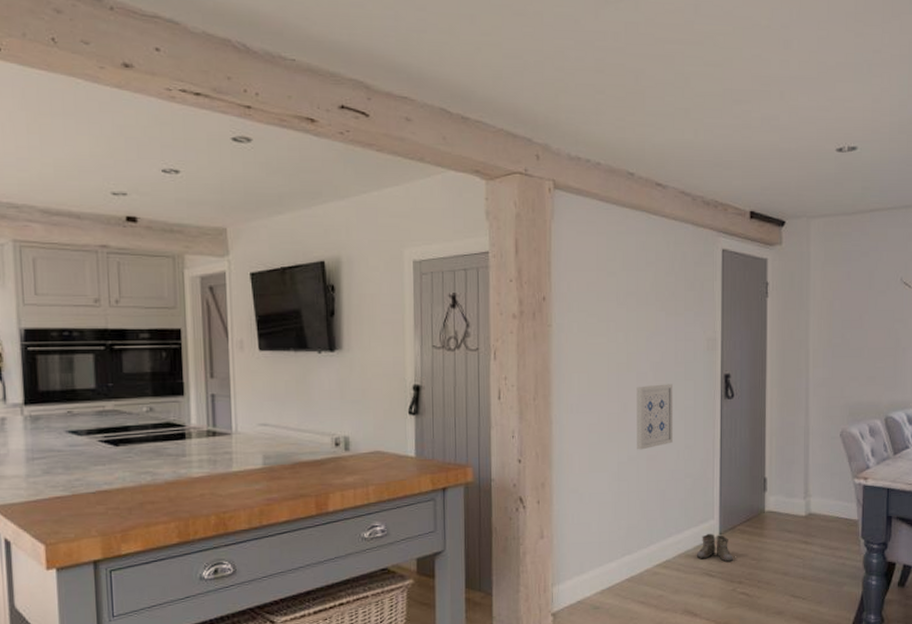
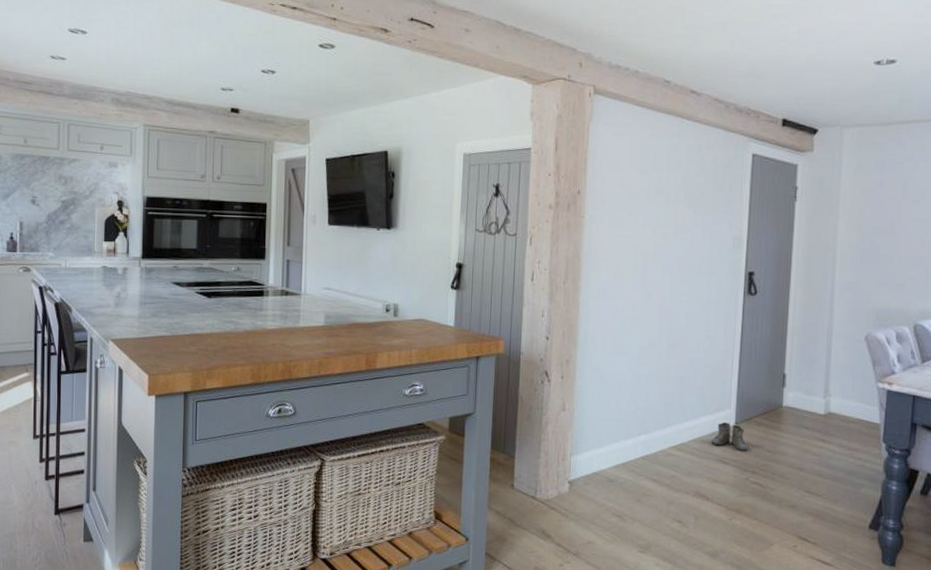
wall art: present [637,384,674,450] -> none [658,277,698,337]

